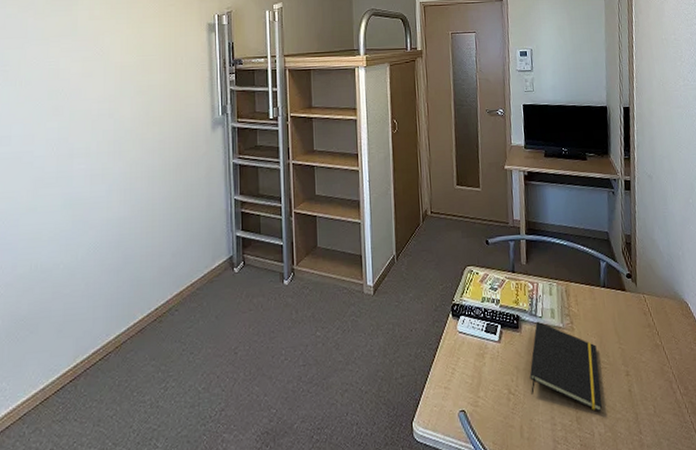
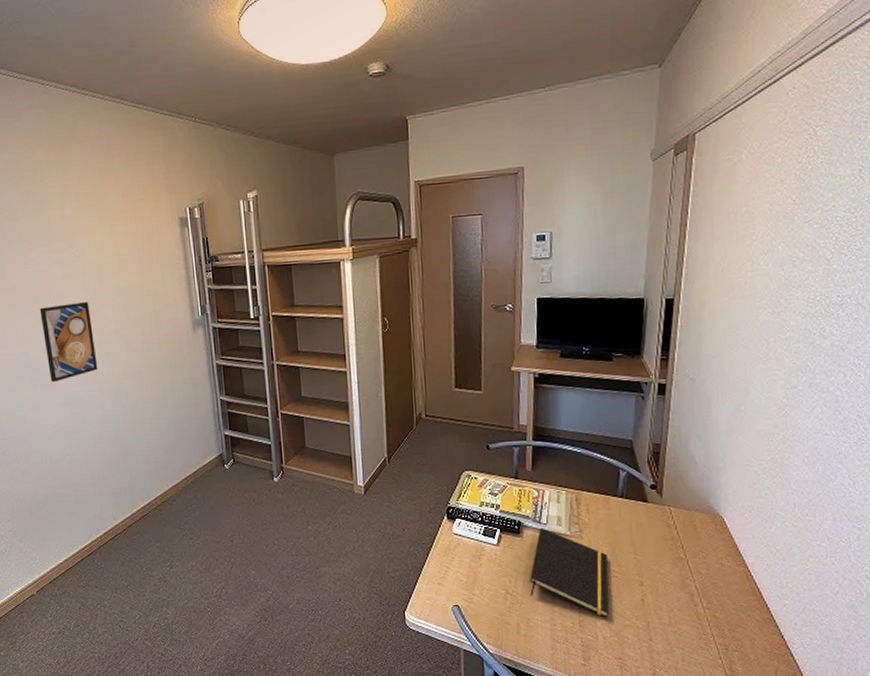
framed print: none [52,99,109,182] -> present [39,301,98,382]

